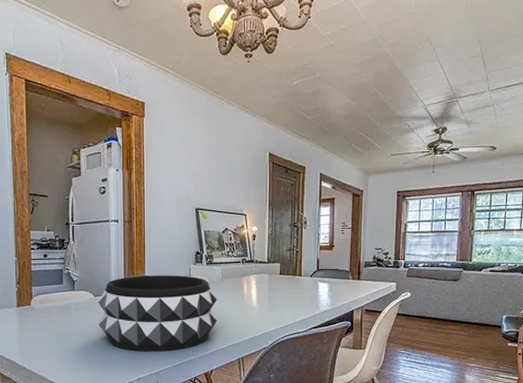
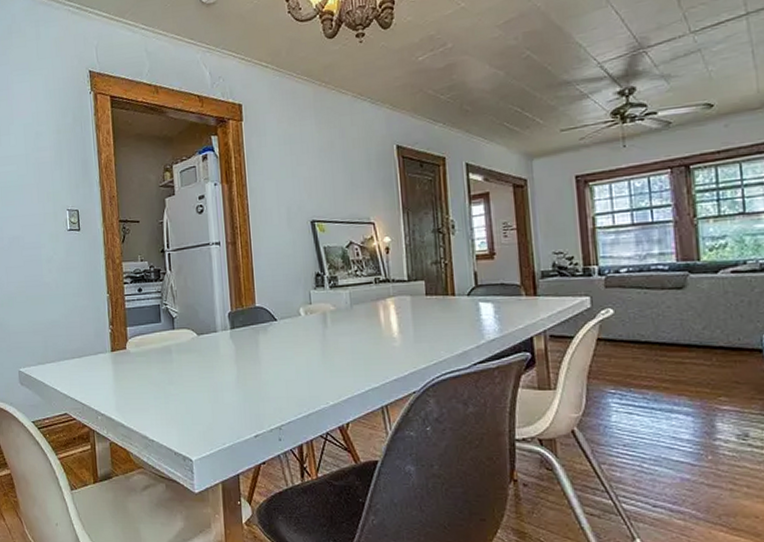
decorative bowl: present [98,275,218,353] -> none [202,303,350,402]

